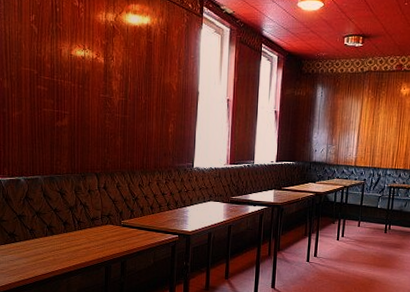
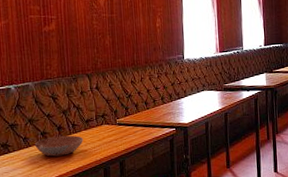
bowl: none [40,231,87,250] -> present [35,135,83,157]

